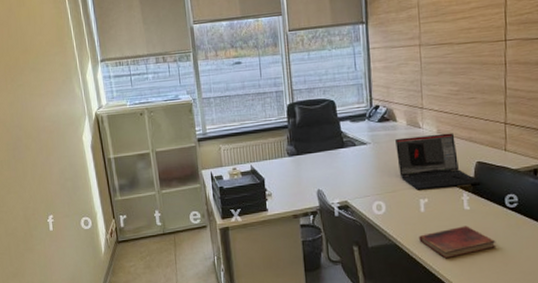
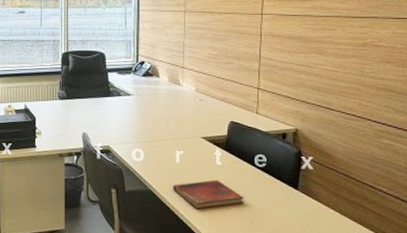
laptop: present [395,133,481,190] -> none [157,92,233,143]

